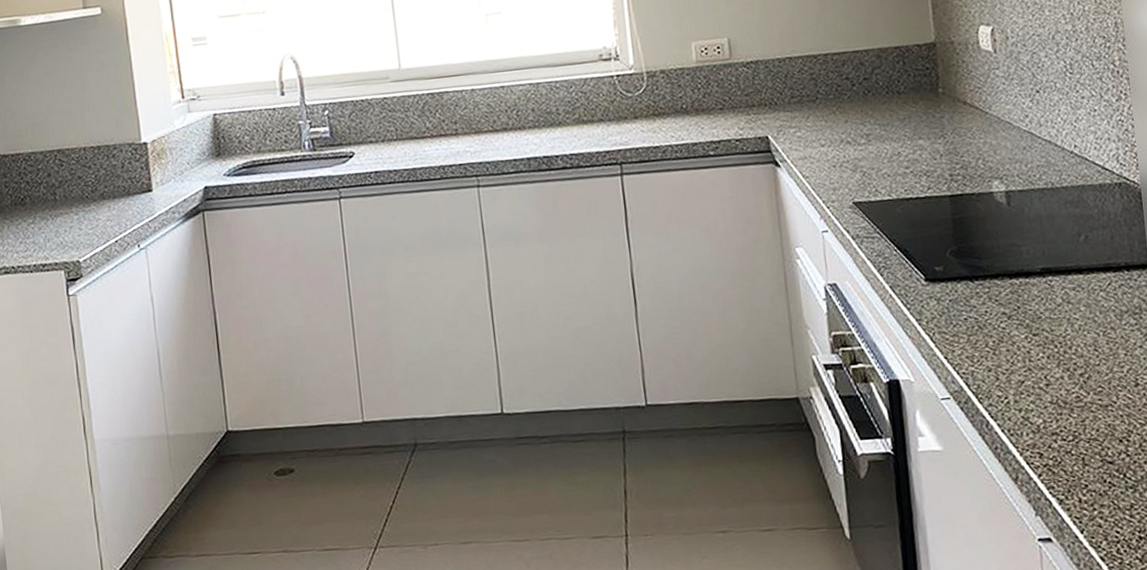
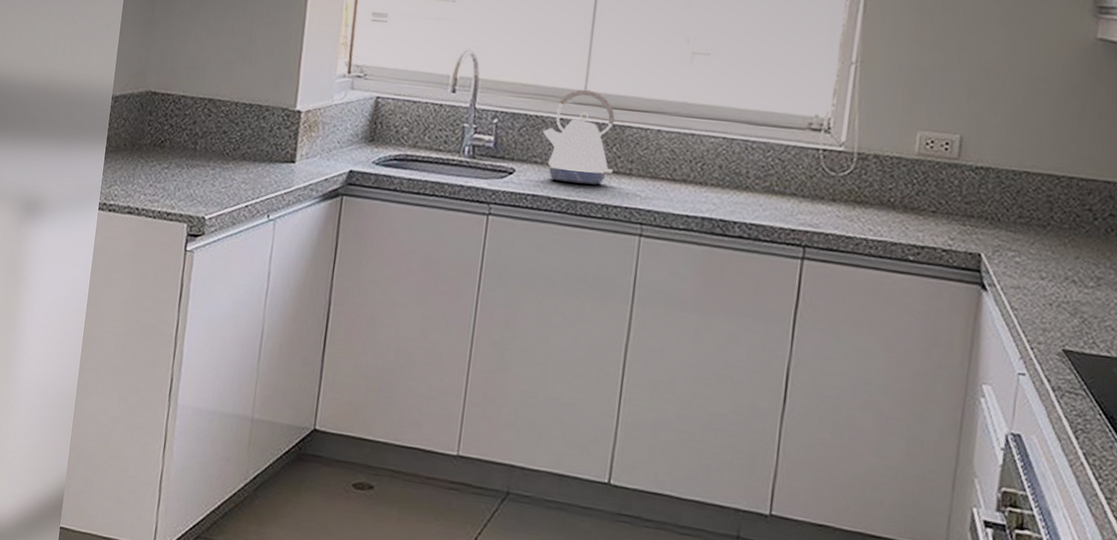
kettle: none [371,66,441,155] -> present [542,89,615,185]

